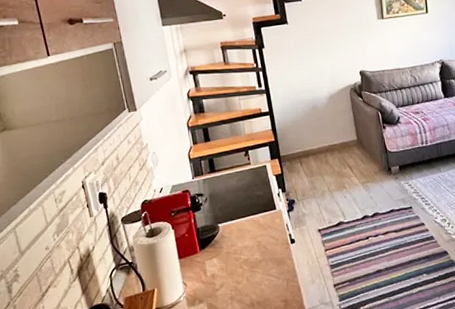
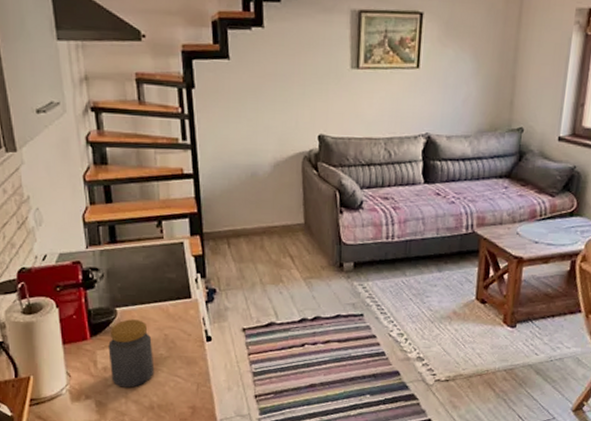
jar: none [214,232,252,290] -> present [108,319,155,388]

